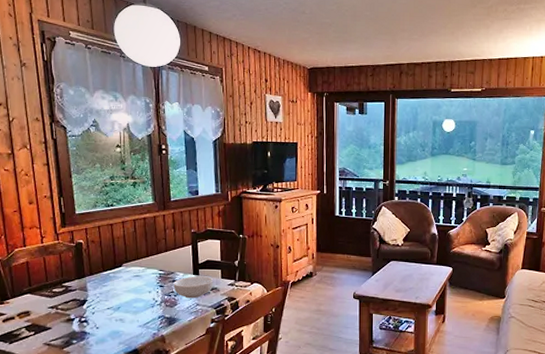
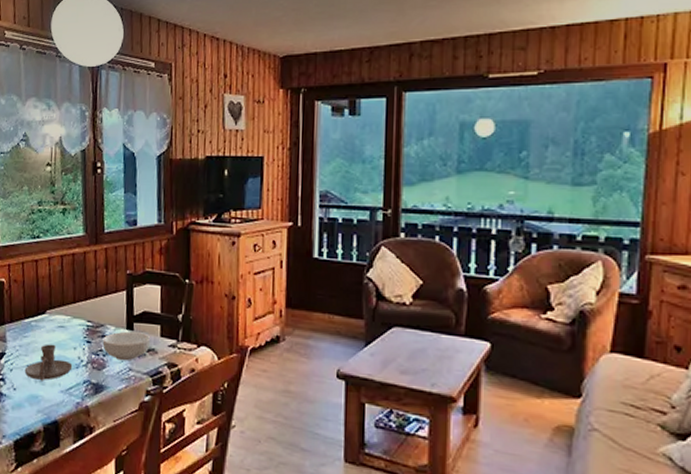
candle holder: none [105,290,149,320] -> present [24,344,73,381]

